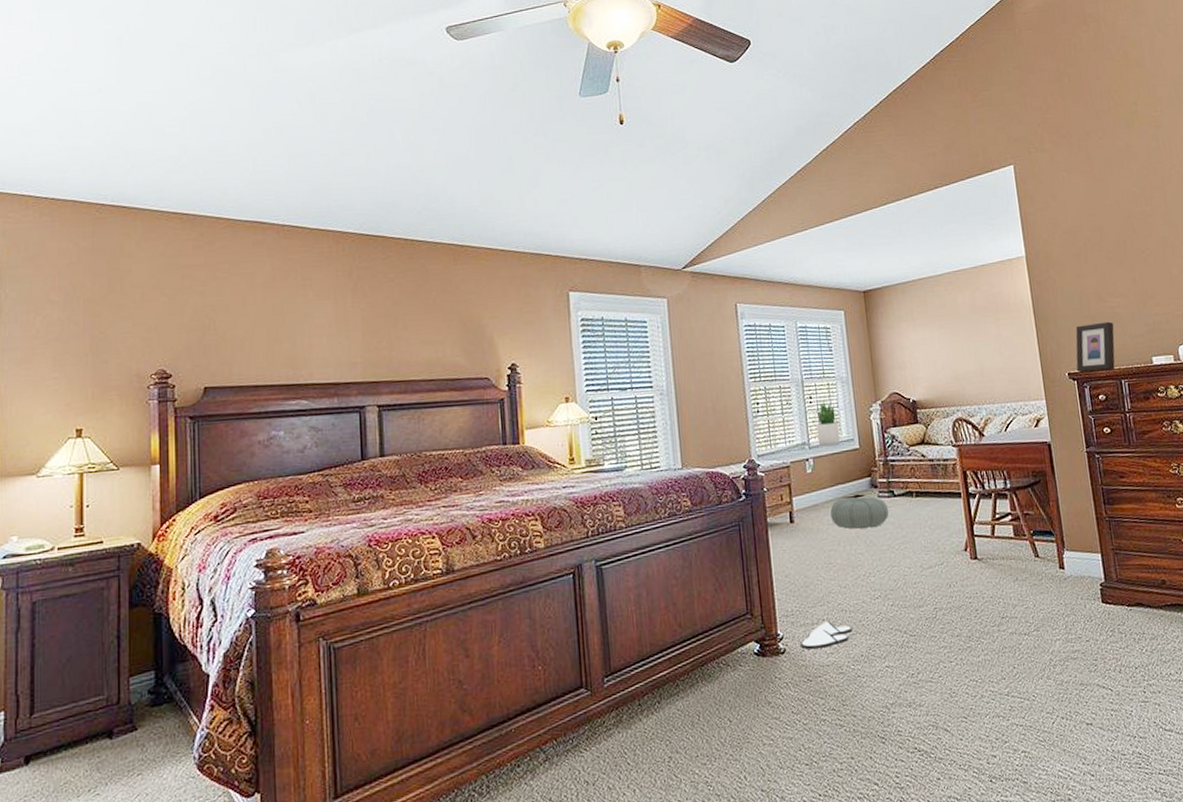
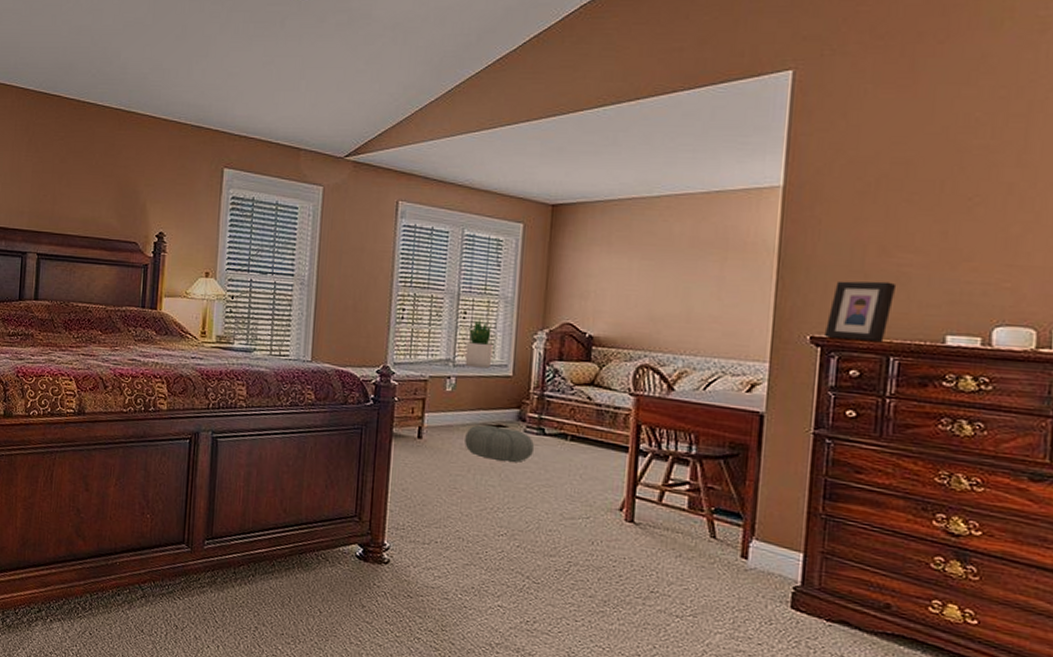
slippers: present [799,620,853,649] -> none [405,544,467,570]

